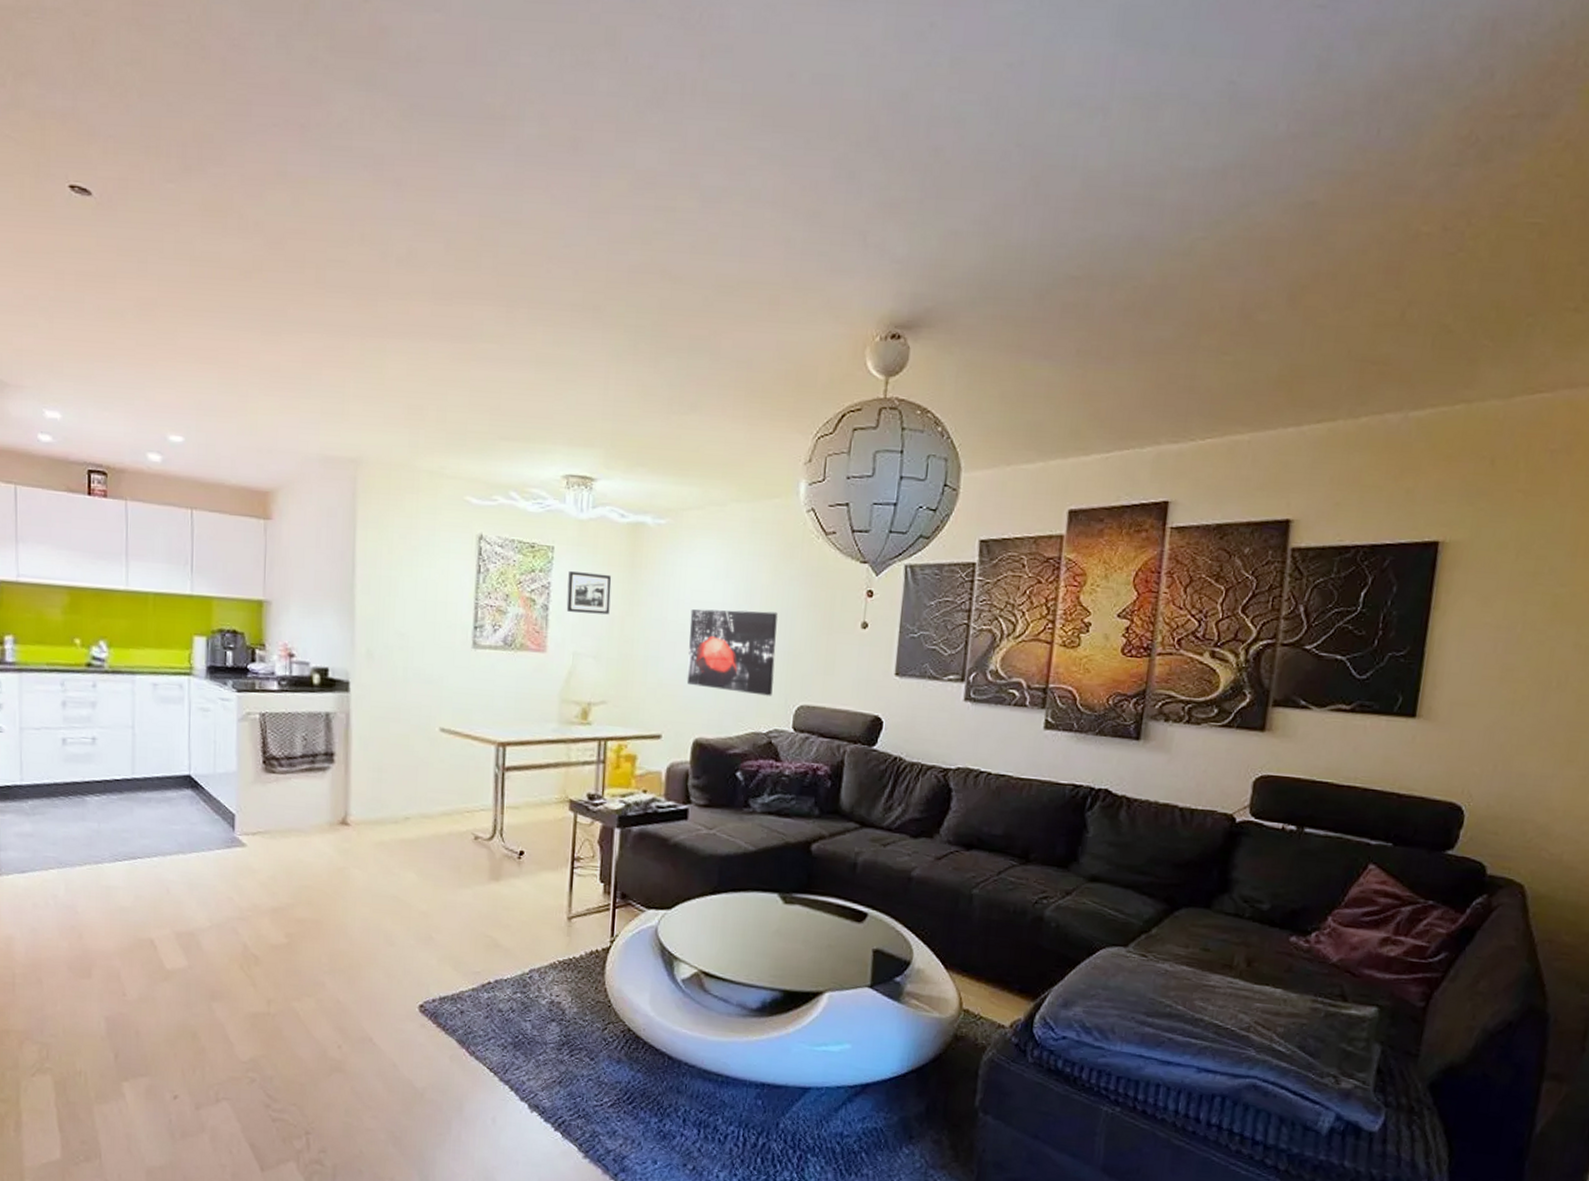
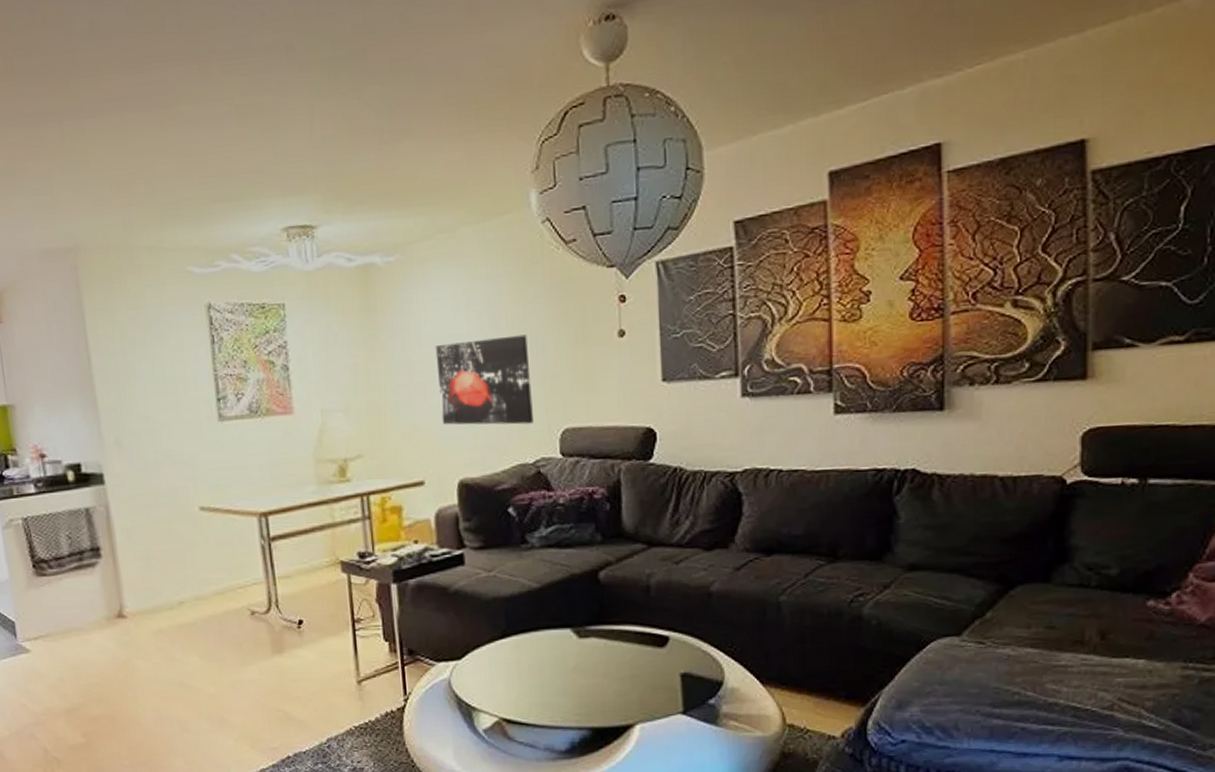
picture frame: present [566,571,612,615] -> none [303,323,352,368]

